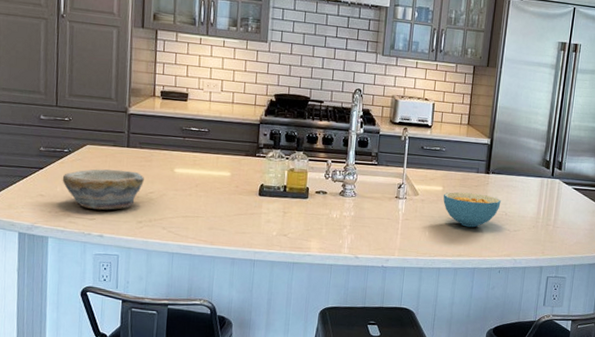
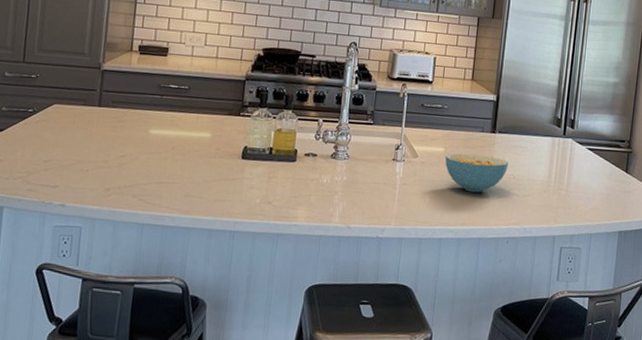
bowl: present [62,169,144,210] -> none [23,130,115,176]

